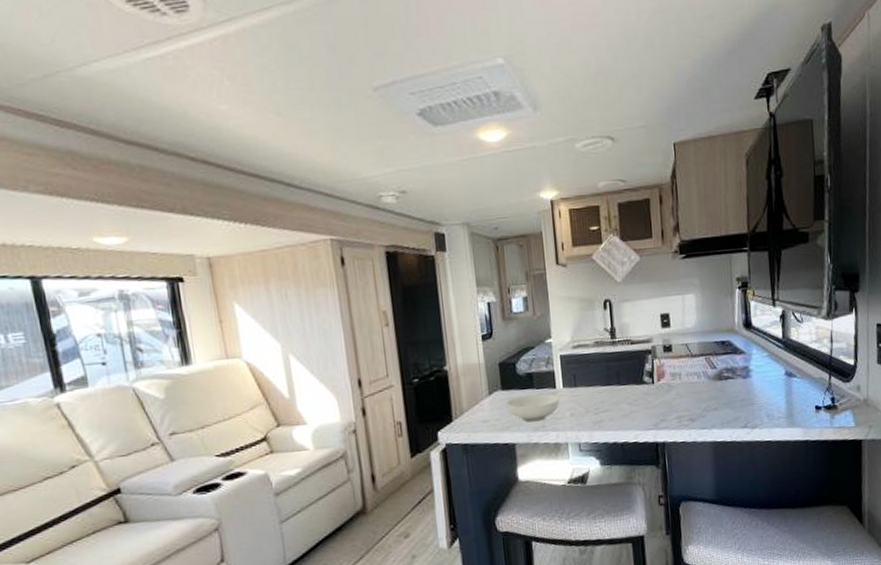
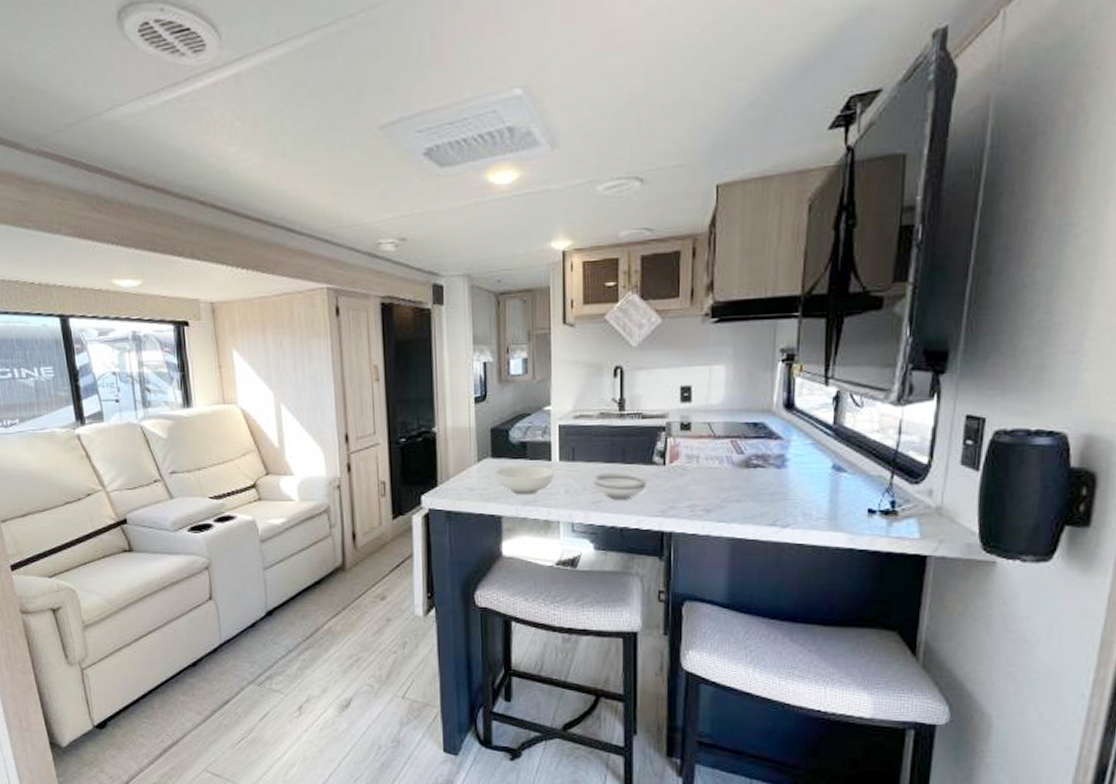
bowl: none [594,392,640,418] -> present [594,472,646,500]

